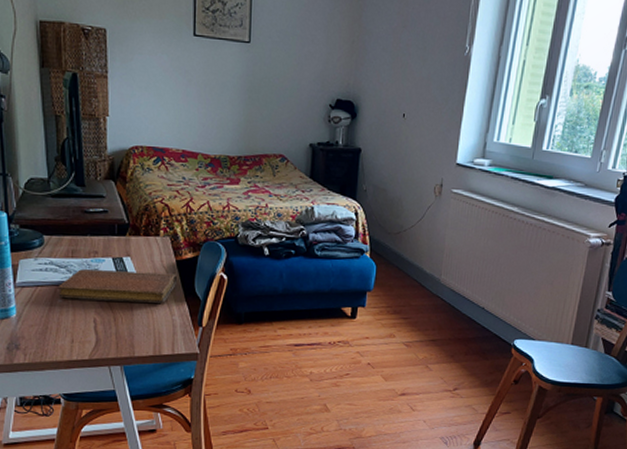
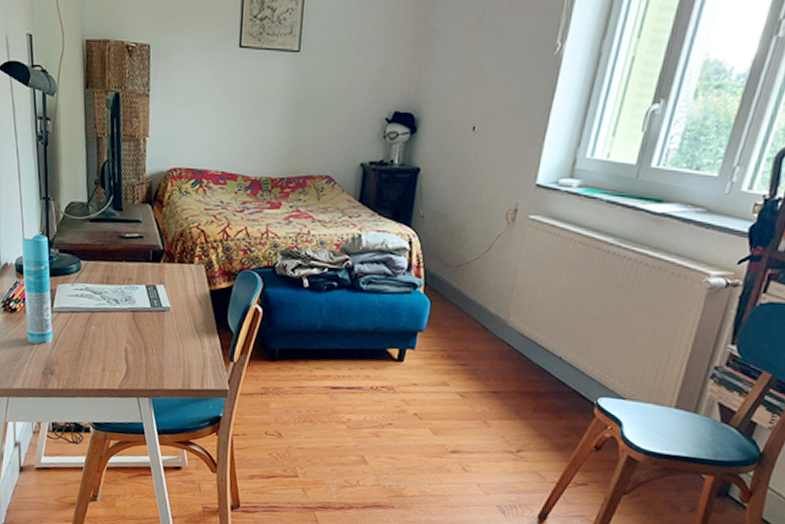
notebook: present [58,269,178,303] -> none [92,296,211,335]

